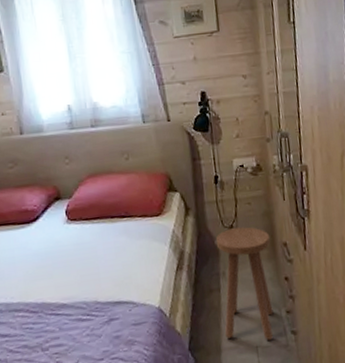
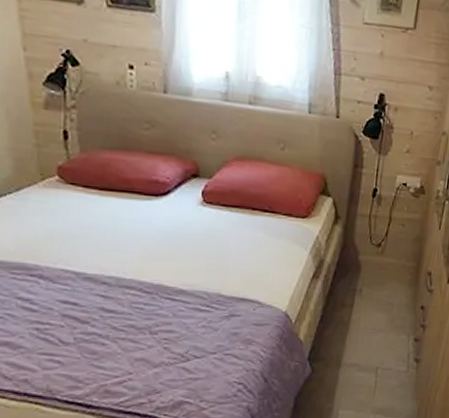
stool: present [215,226,274,340] -> none [347,247,417,363]

